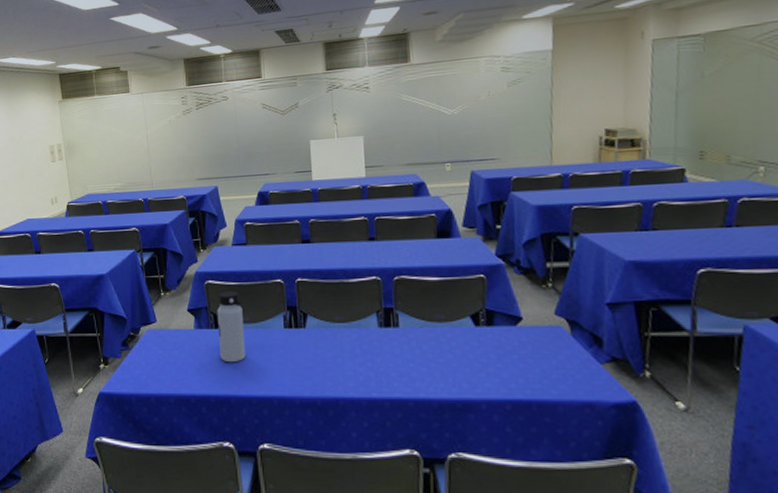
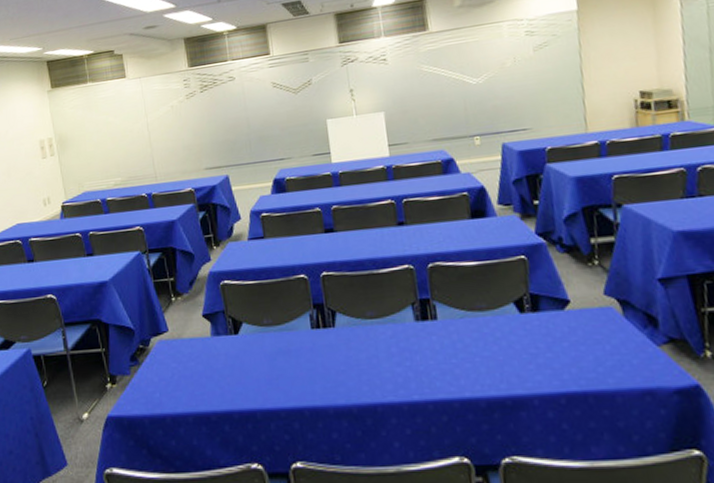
water bottle: present [217,291,246,363] -> none [235,291,271,372]

